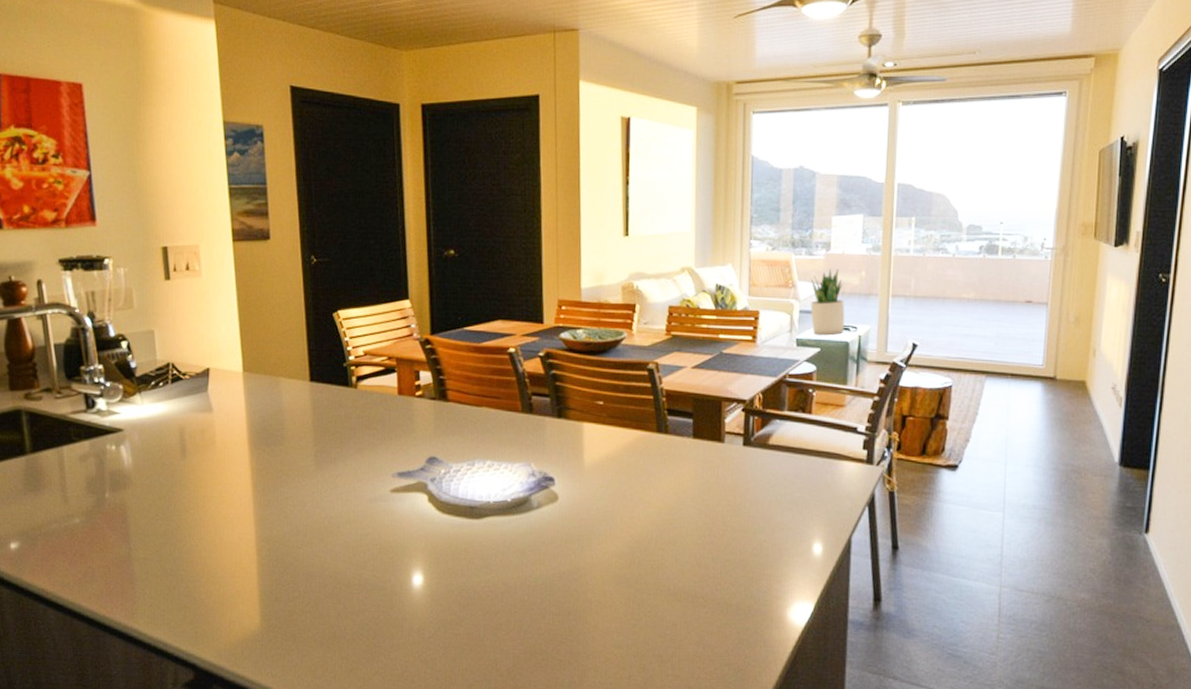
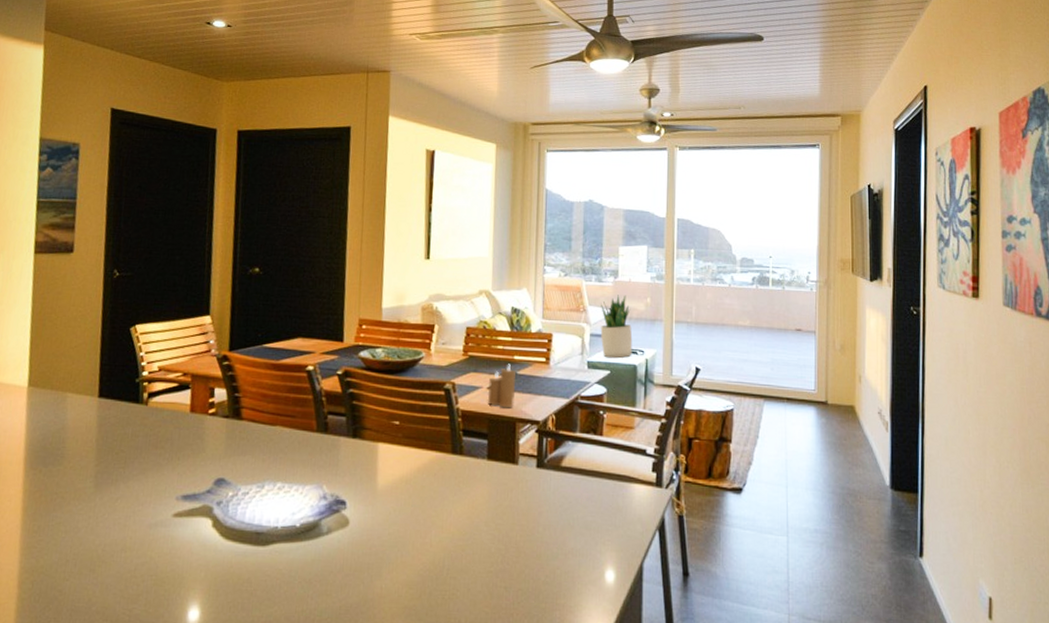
candle: none [691,342,722,388] -> present [487,363,517,408]

